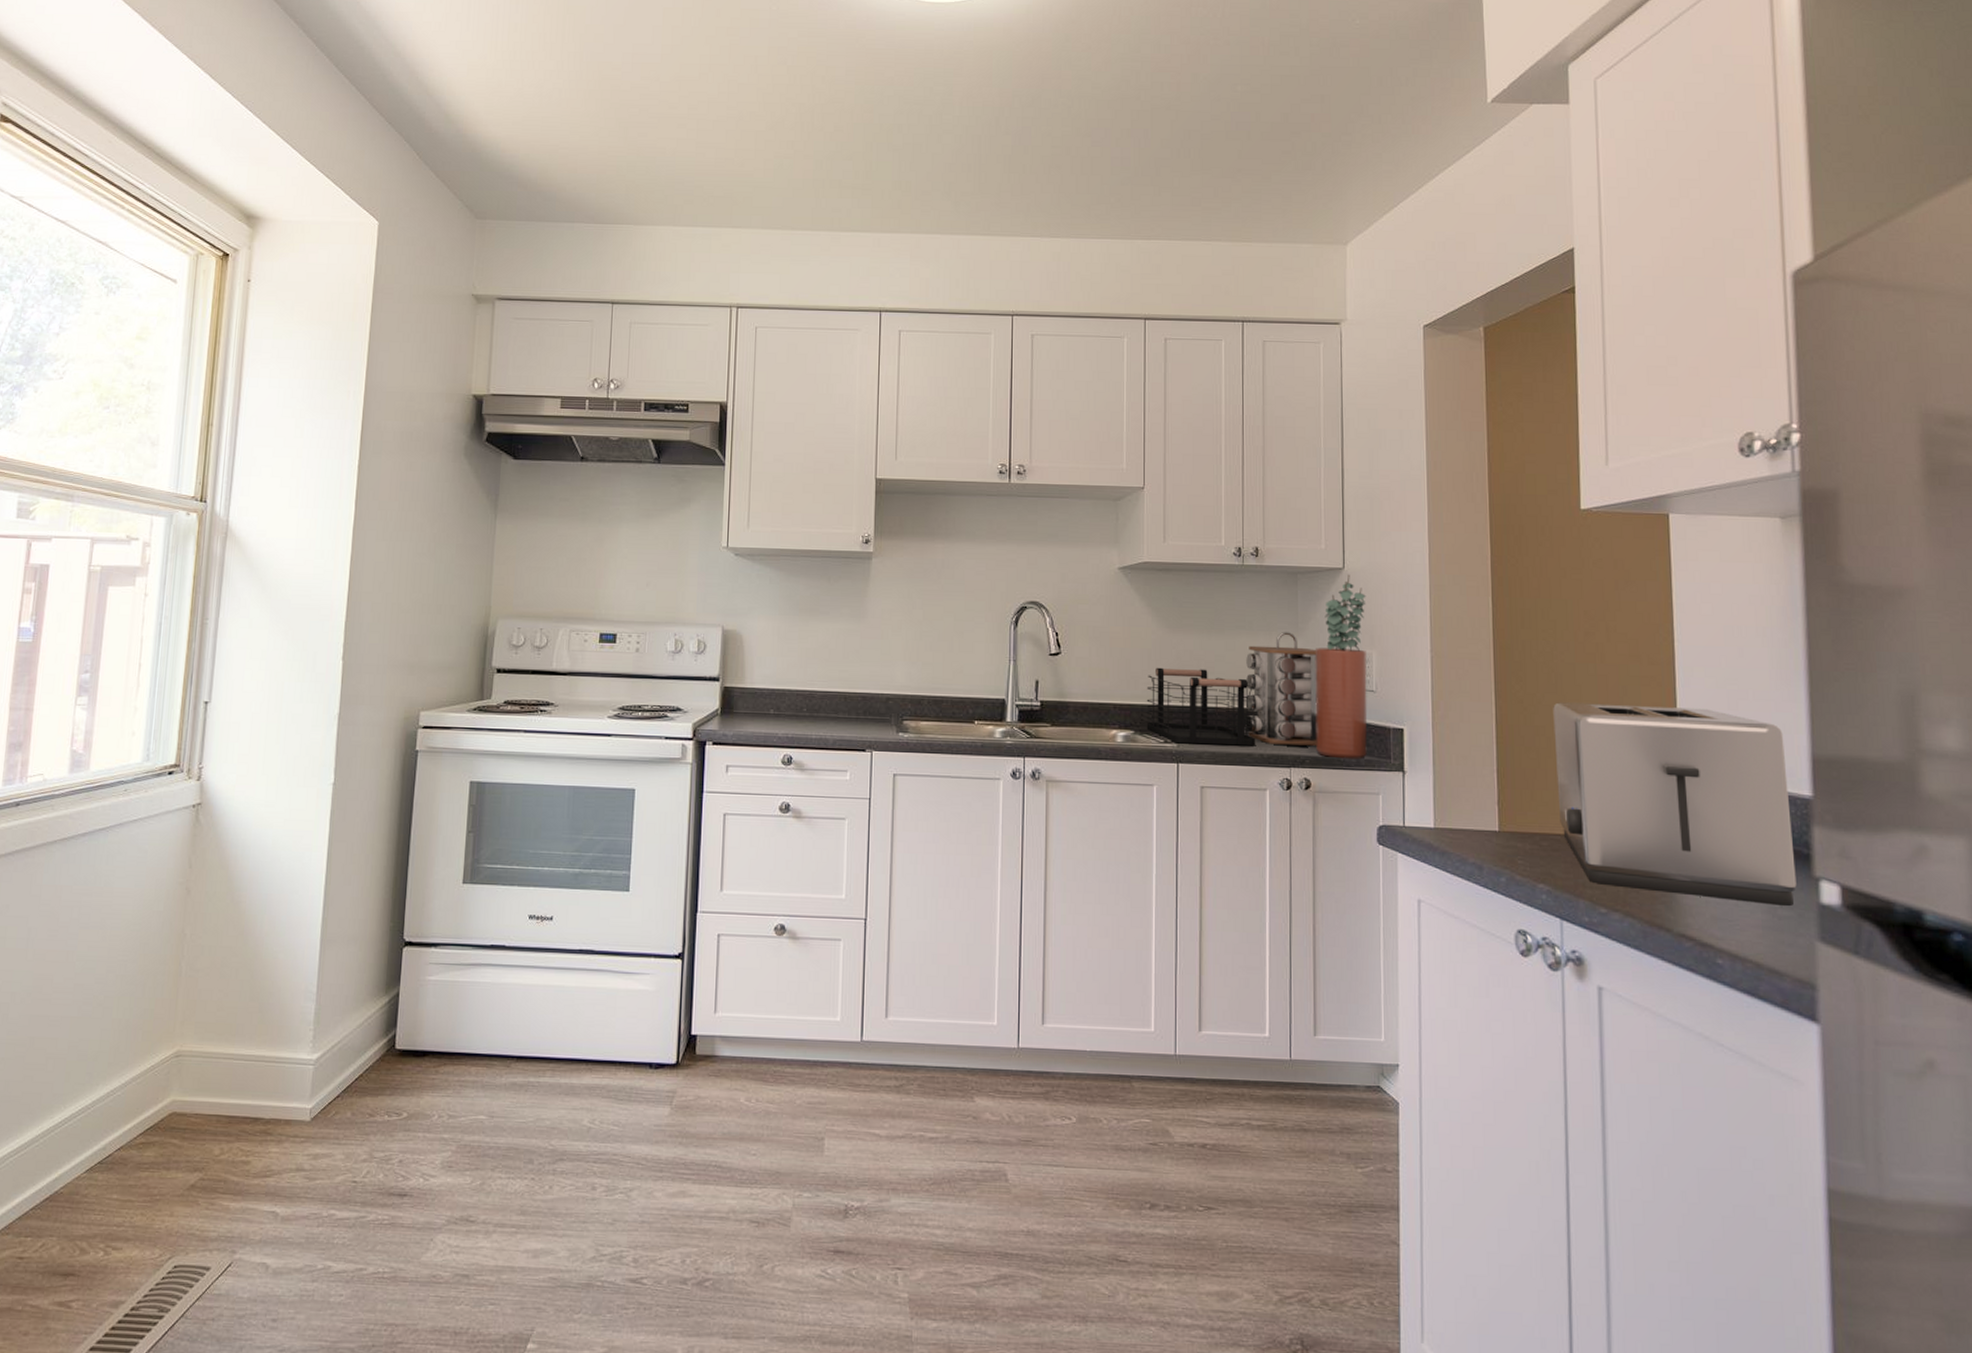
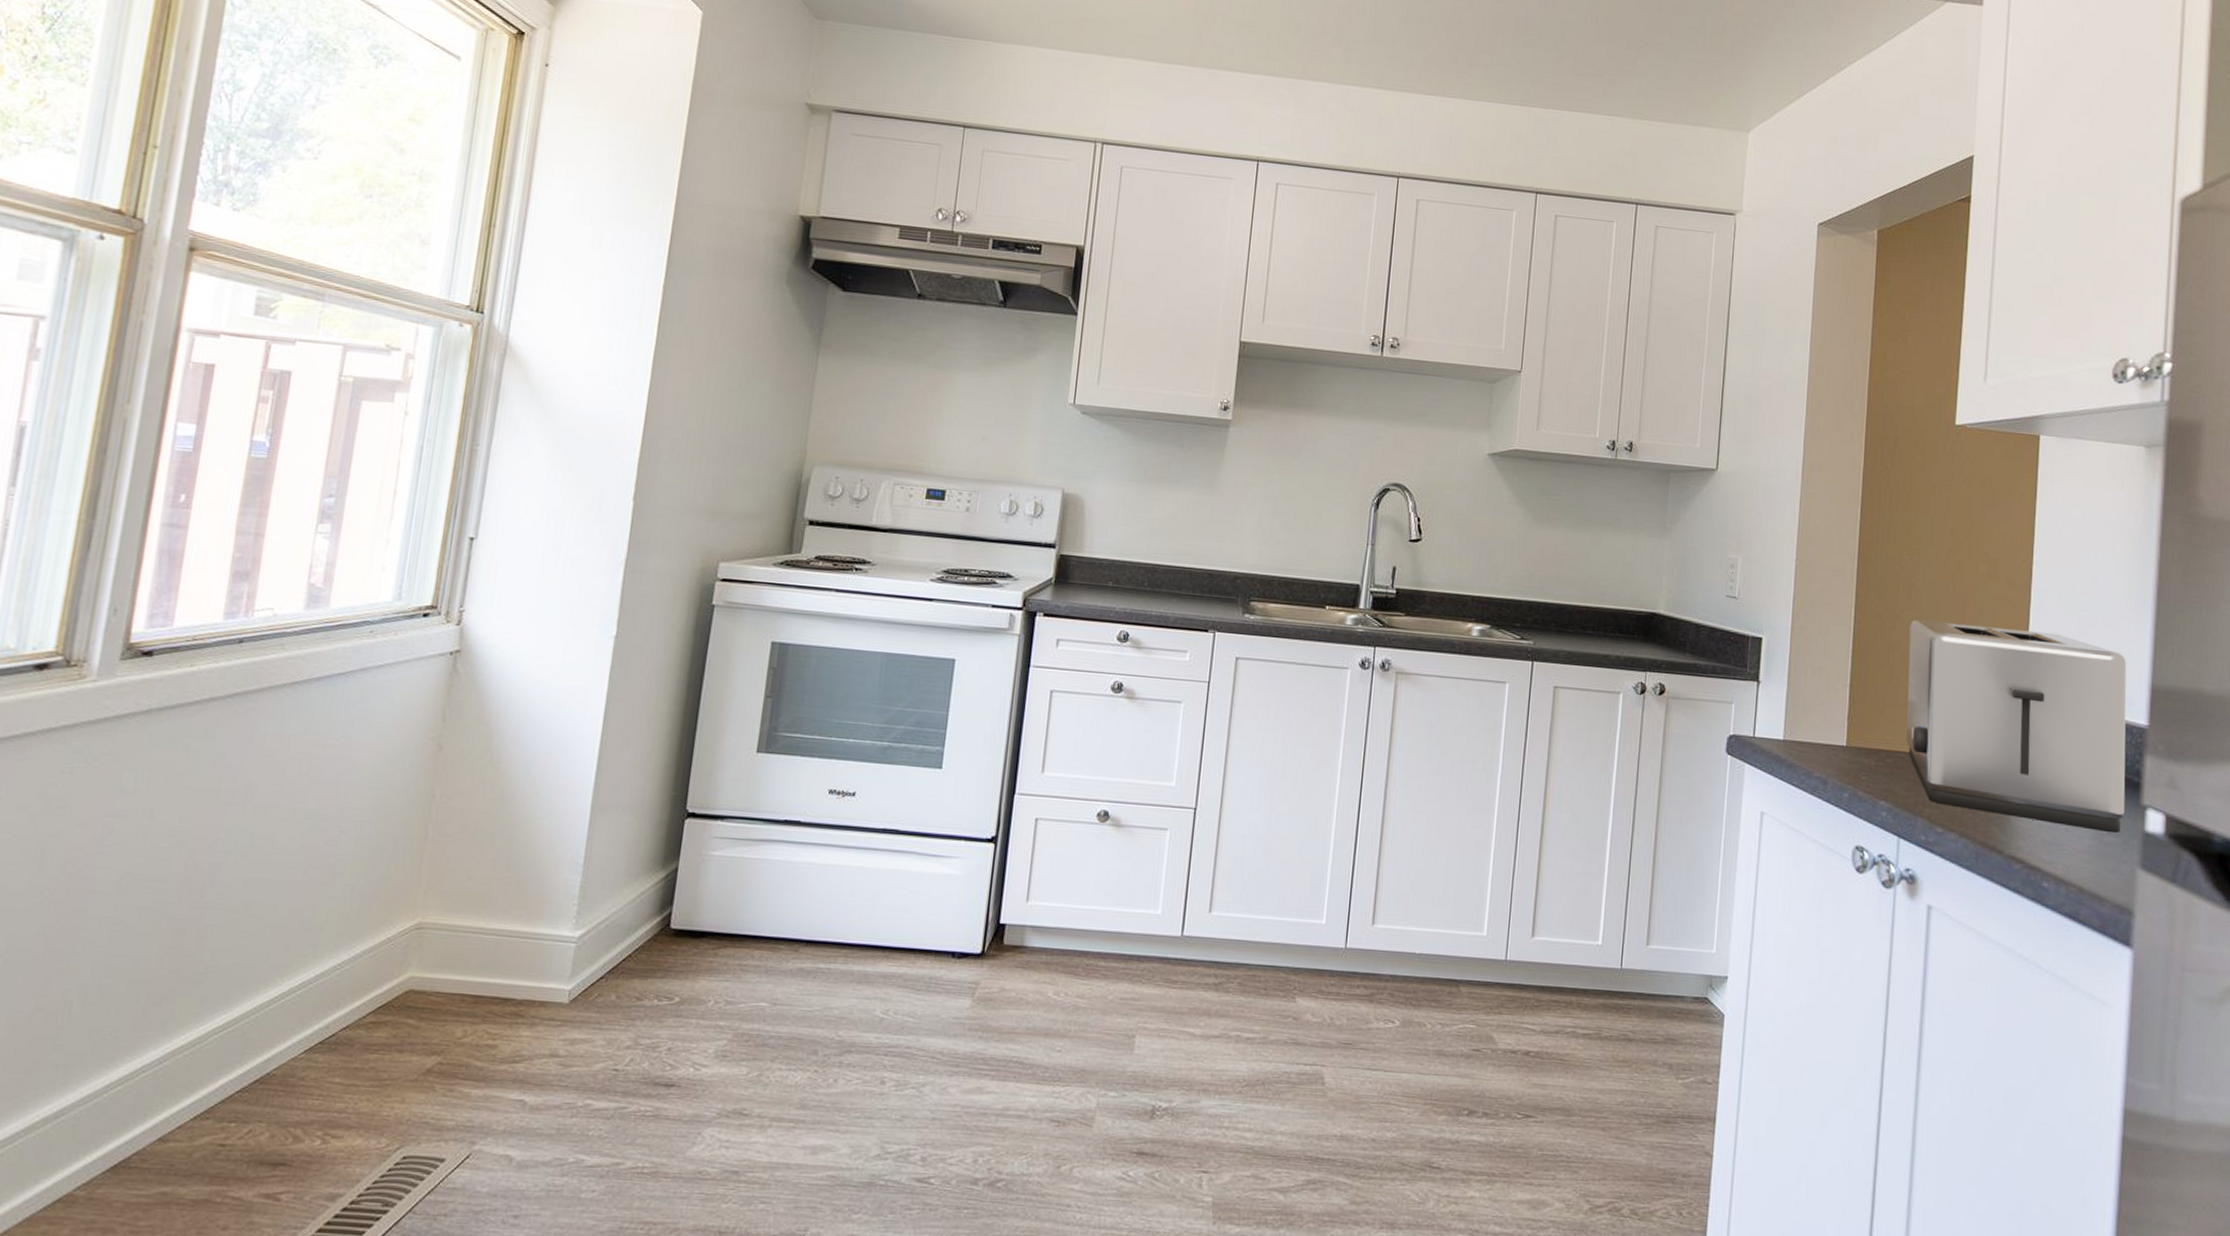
dish rack: present [1146,667,1256,746] -> none [1503,560,1617,648]
spice rack: present [1246,632,1318,747] -> none [1606,531,1682,652]
vase: present [1315,574,1368,760] -> none [1673,476,1737,667]

